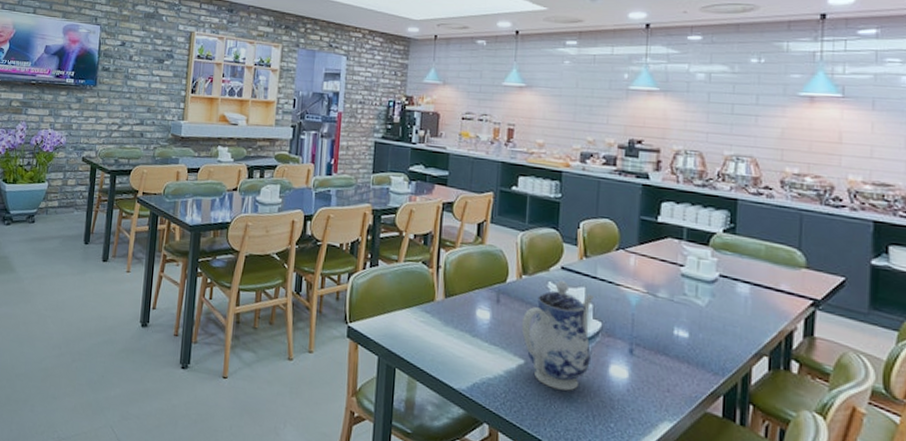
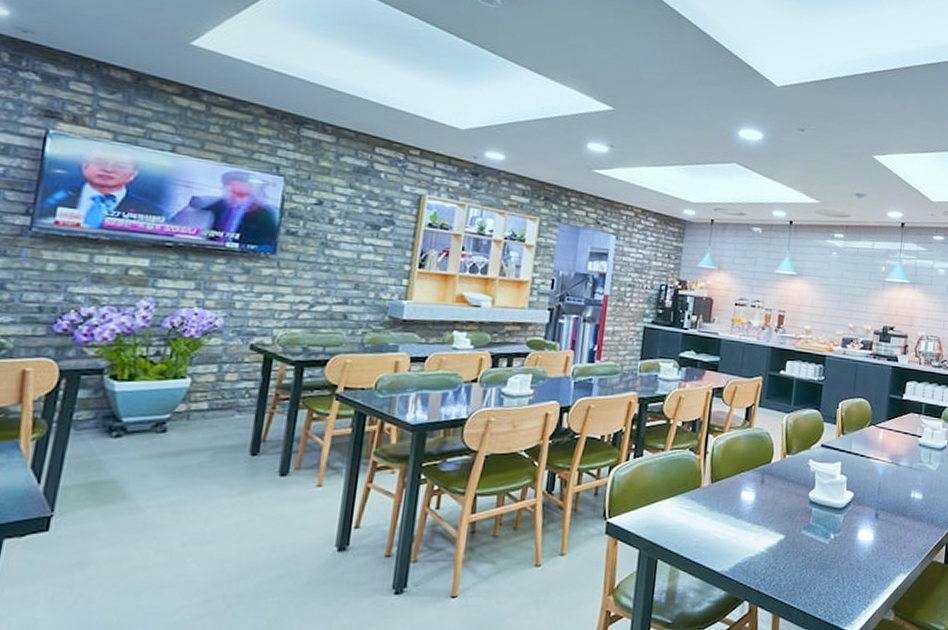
teapot: present [521,280,594,391] -> none [783,457,848,559]

